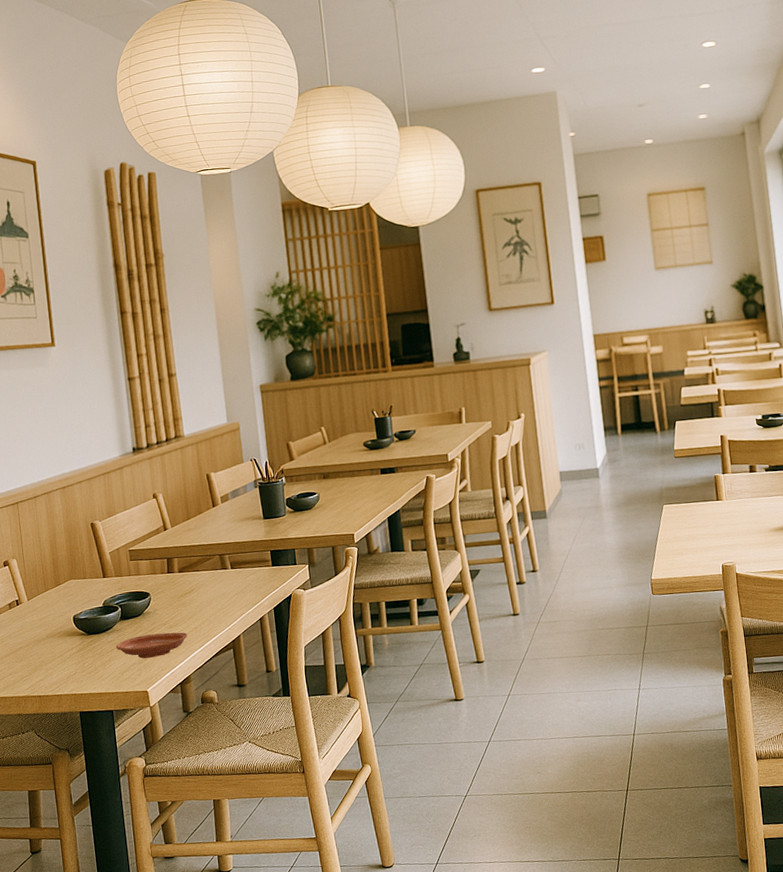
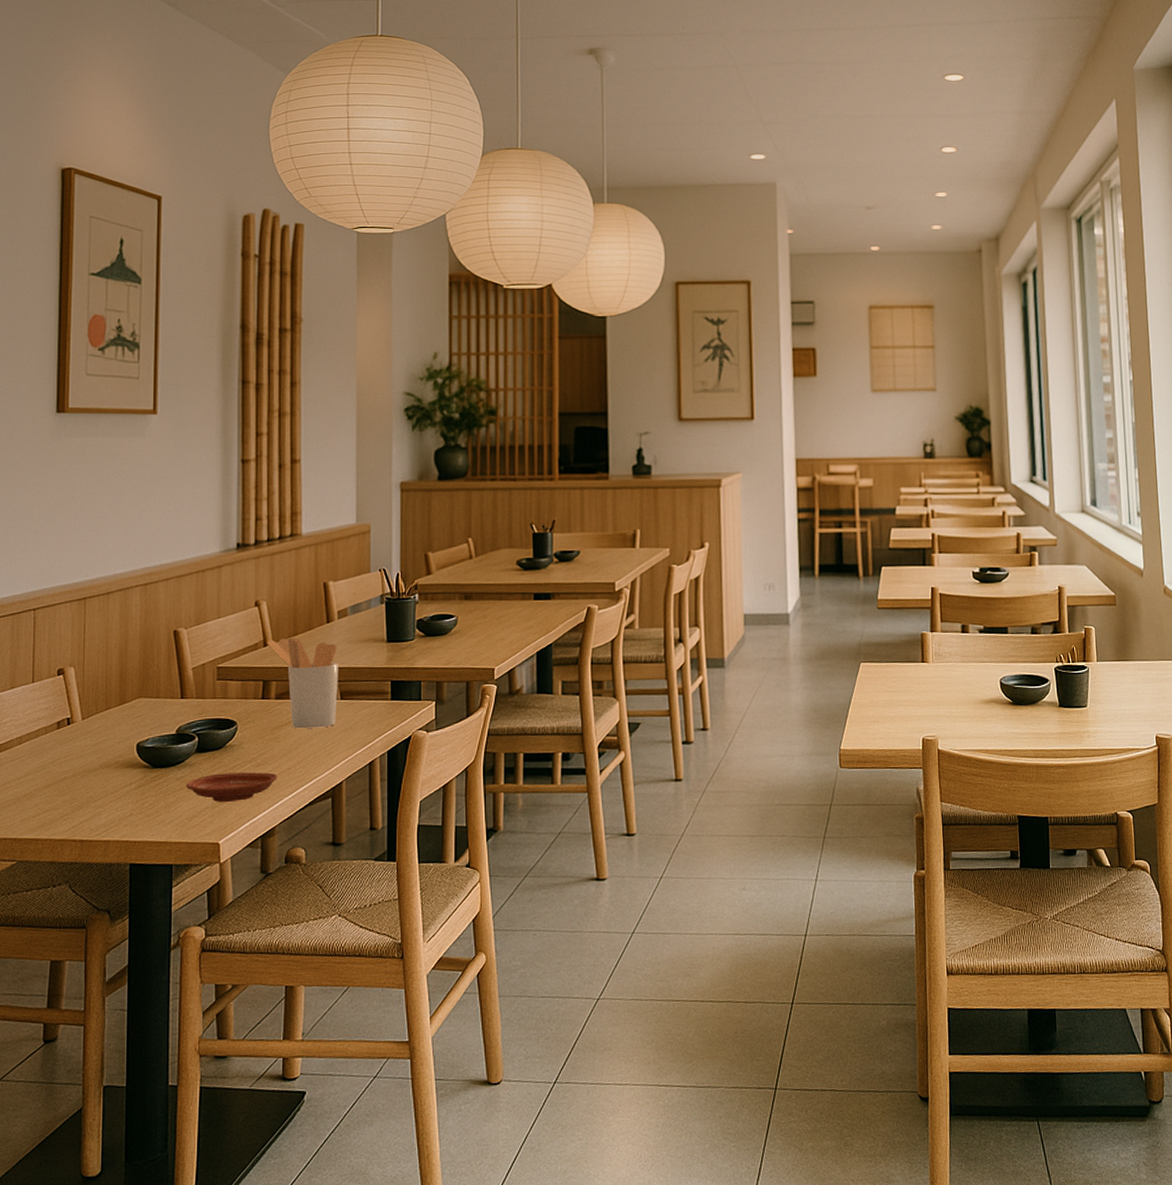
utensil holder: none [166,521,229,595] -> present [267,637,338,729]

